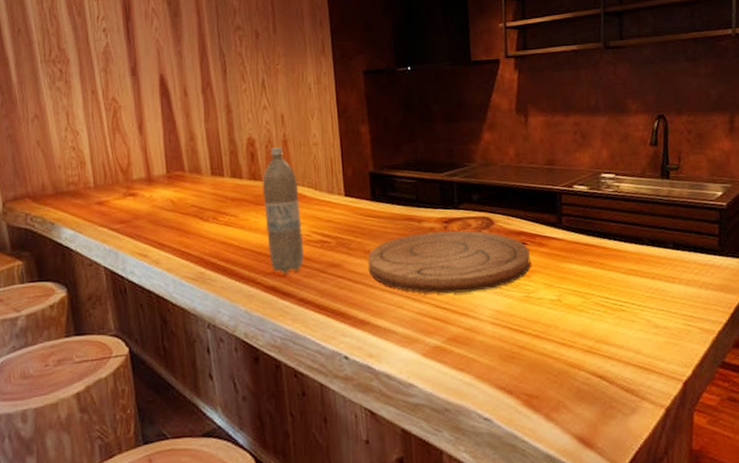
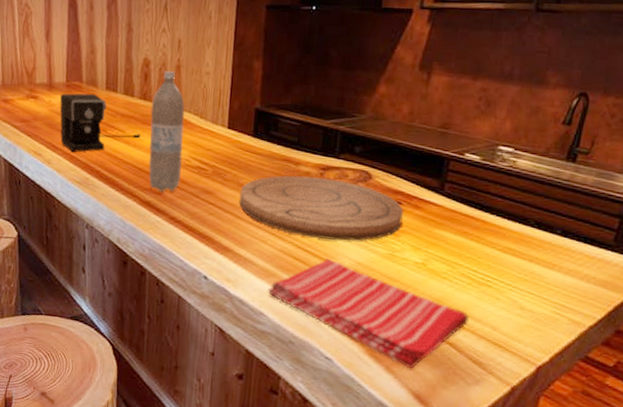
coffee maker: none [162,181,255,247] -> present [60,93,140,152]
dish towel: none [414,312,612,412] -> present [268,258,469,369]

